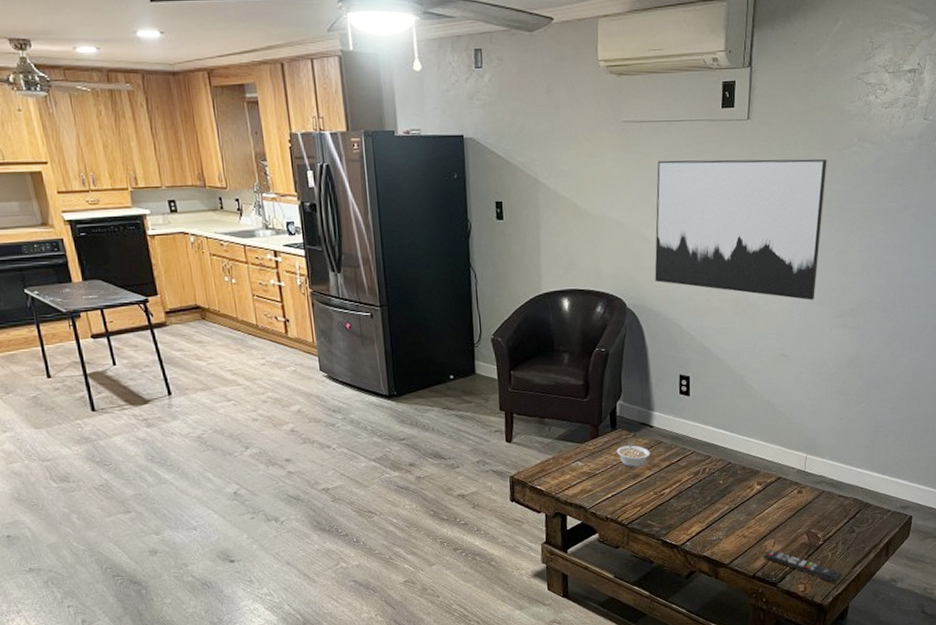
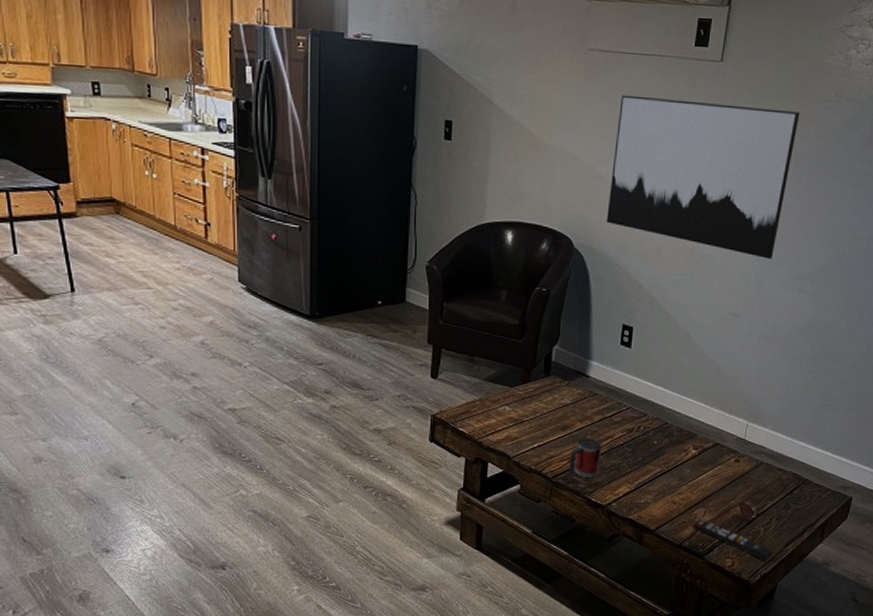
legume: present [616,440,651,468] -> none [548,389,584,419]
mug: none [642,484,672,521] -> present [569,438,602,478]

